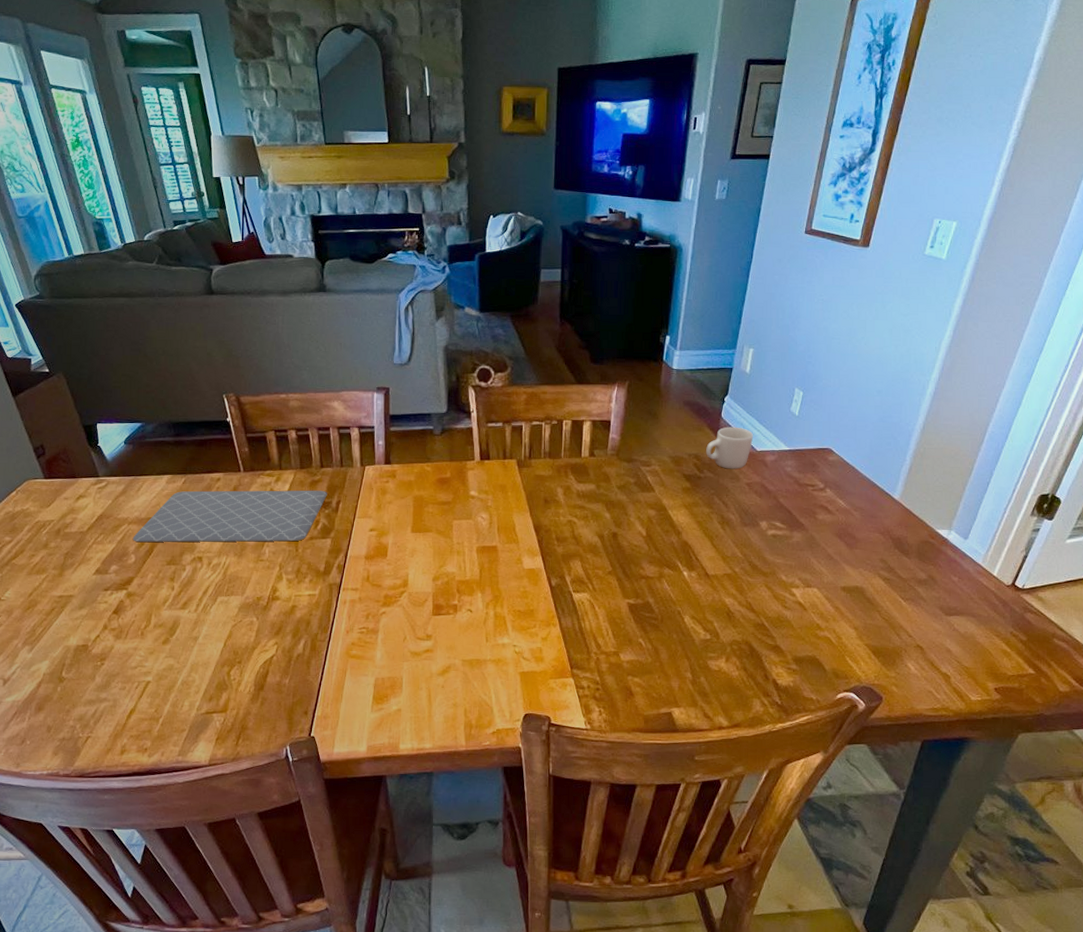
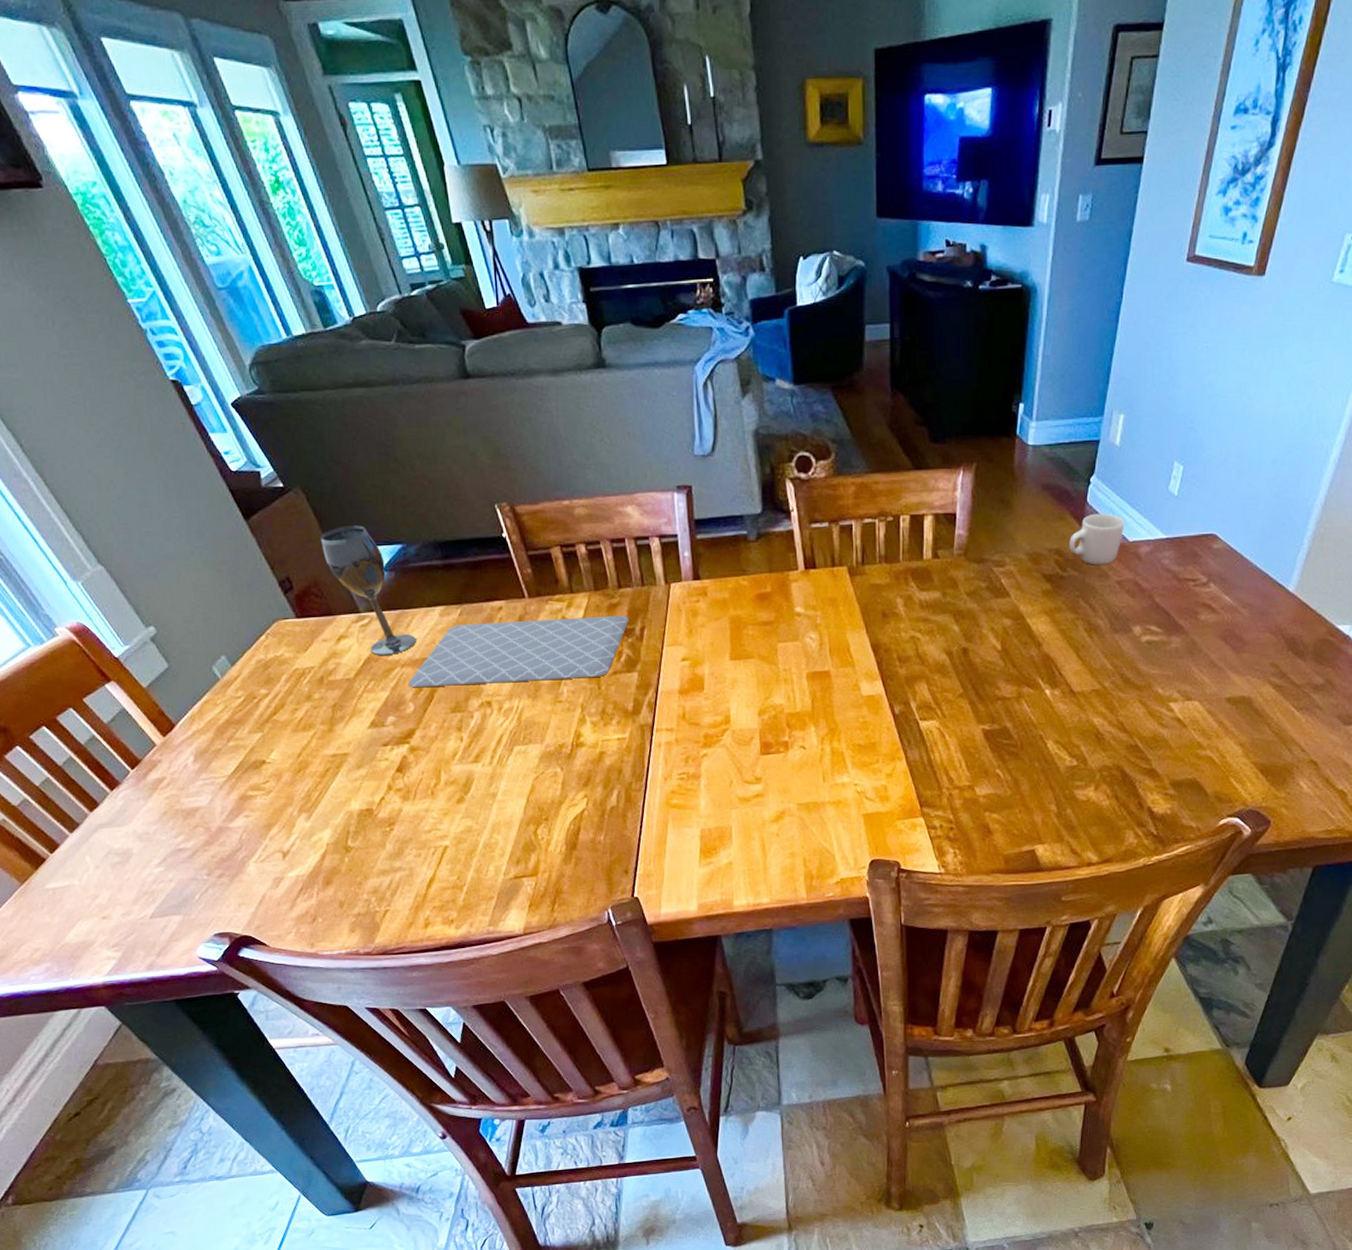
wine glass: none [74,405,144,514] -> present [321,525,417,656]

